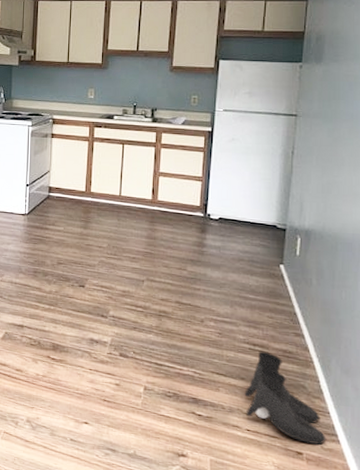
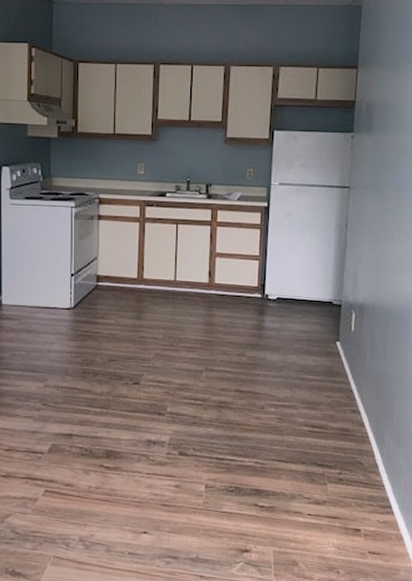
boots: present [244,351,327,445] -> none [305,432,382,519]

